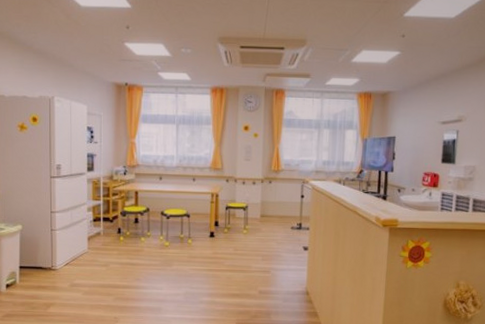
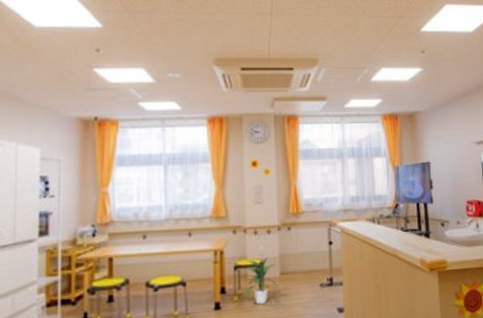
indoor plant: none [234,203,259,237] -> present [246,258,278,304]

